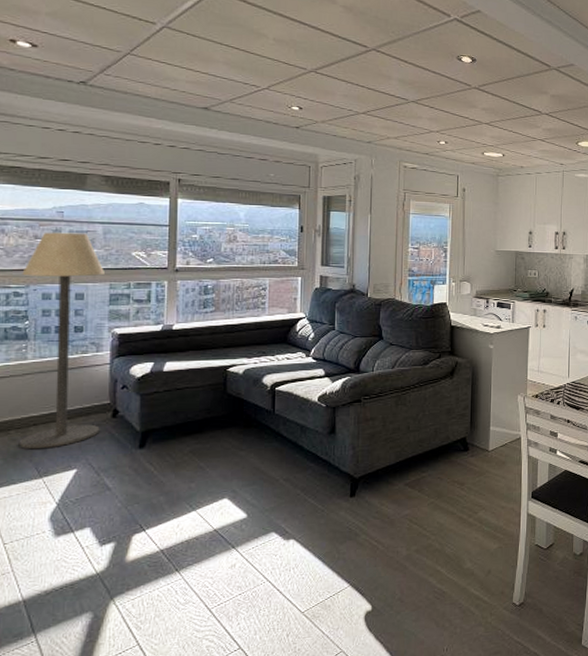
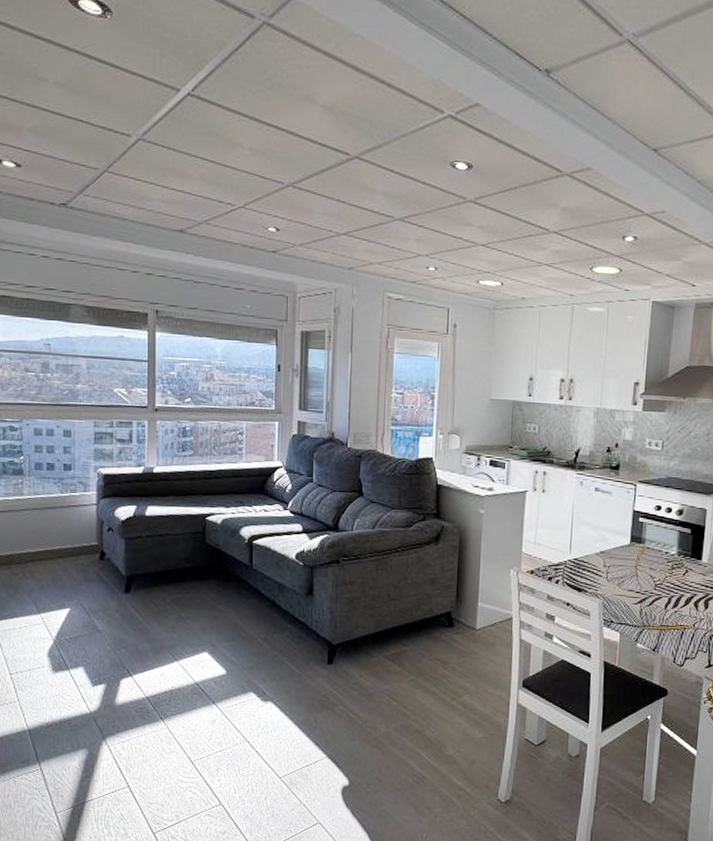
floor lamp: present [18,232,104,449] -> none [16,365,89,585]

